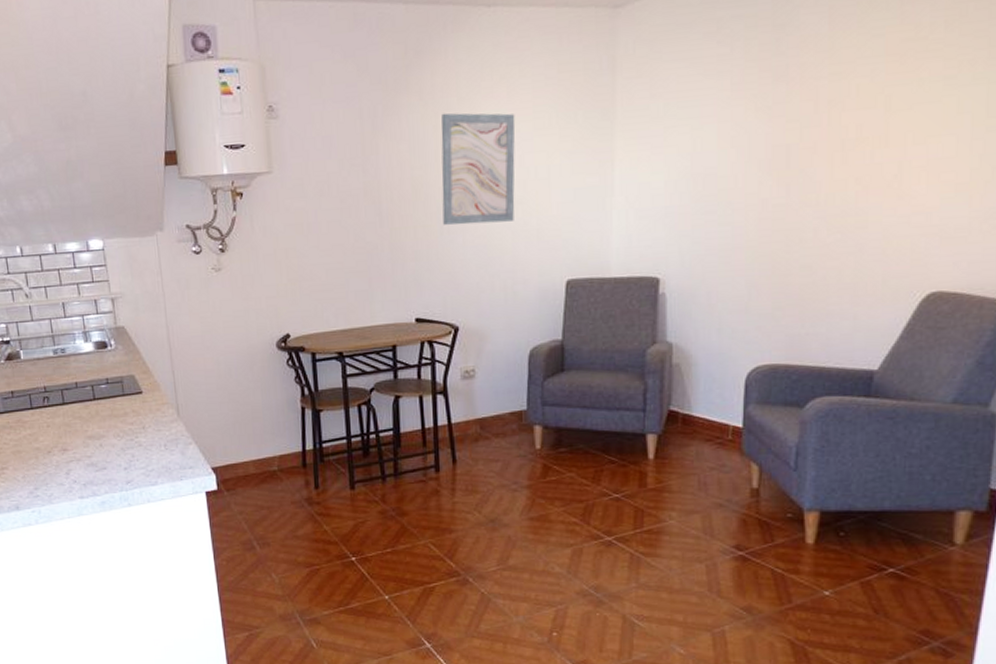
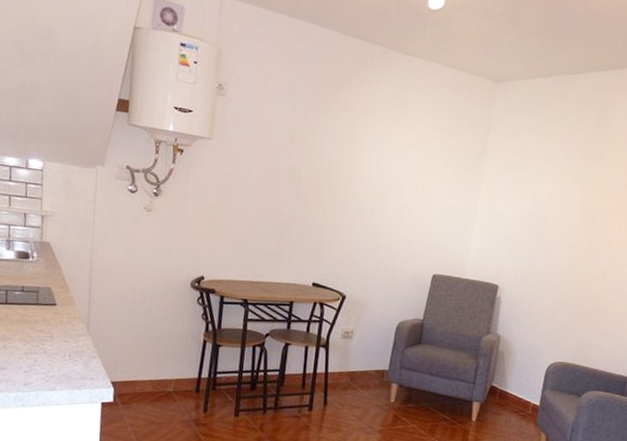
wall art: present [441,113,516,225] -> none [347,126,414,221]

